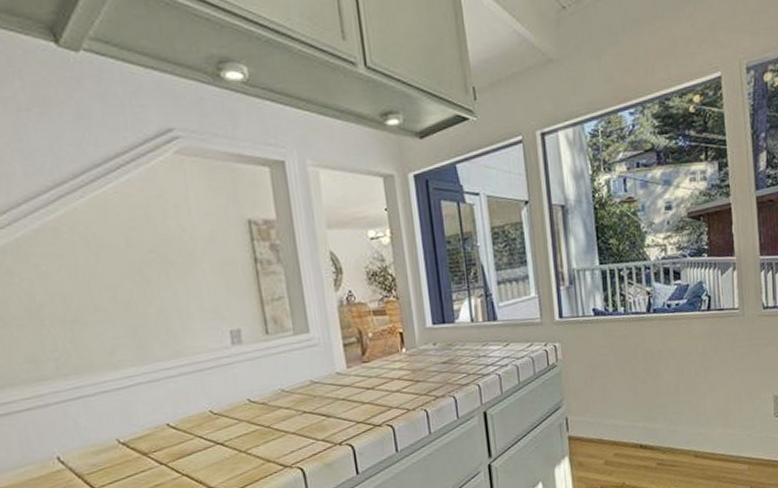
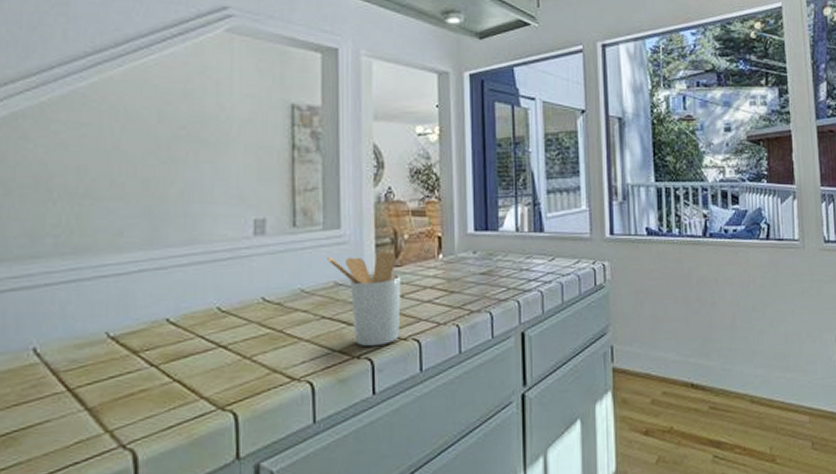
utensil holder: none [301,349,374,434] -> present [327,251,401,347]

